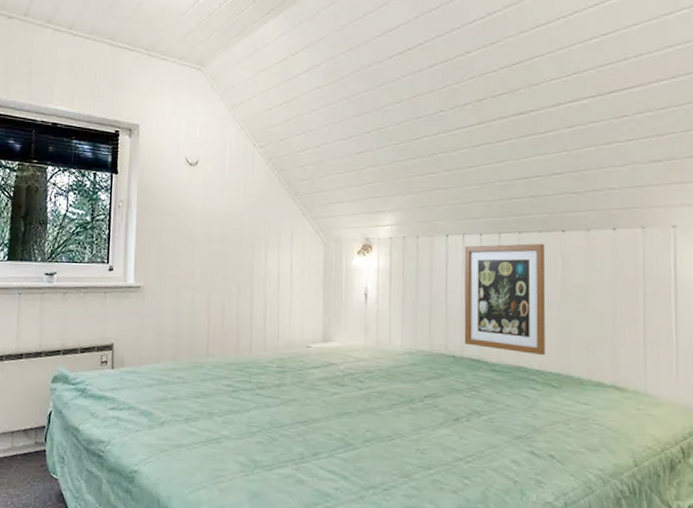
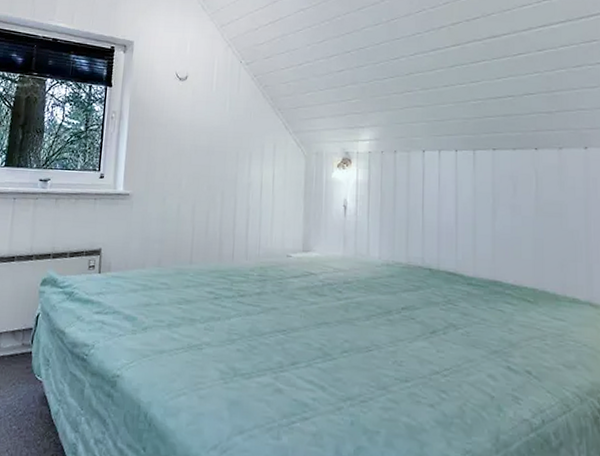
wall art: present [464,243,546,356] -> none [440,160,520,271]

